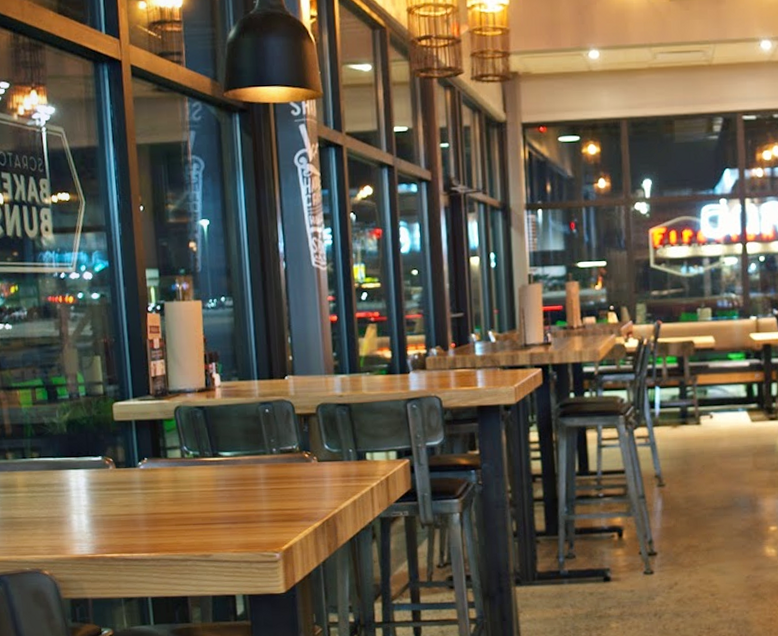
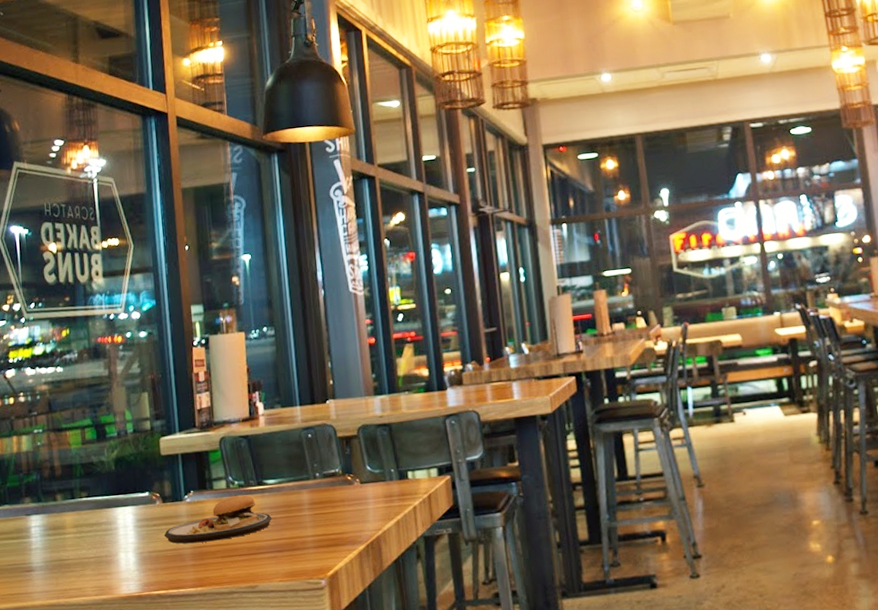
burger: none [118,464,227,510] -> present [164,494,272,544]

